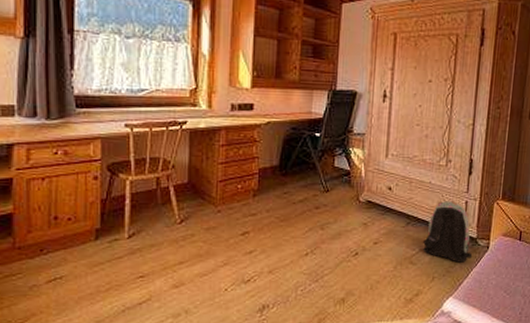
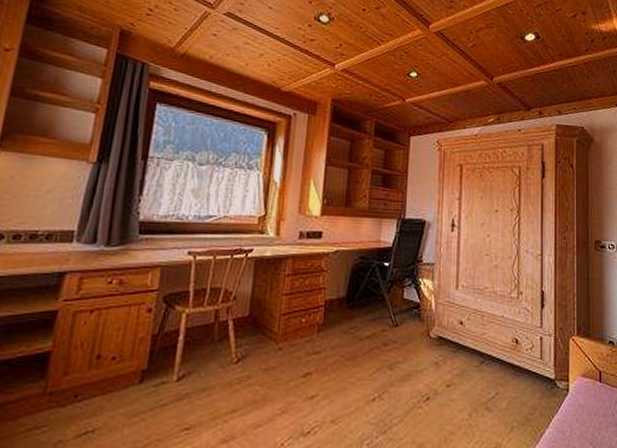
backpack: present [422,201,473,263] -> none [498,337,552,409]

